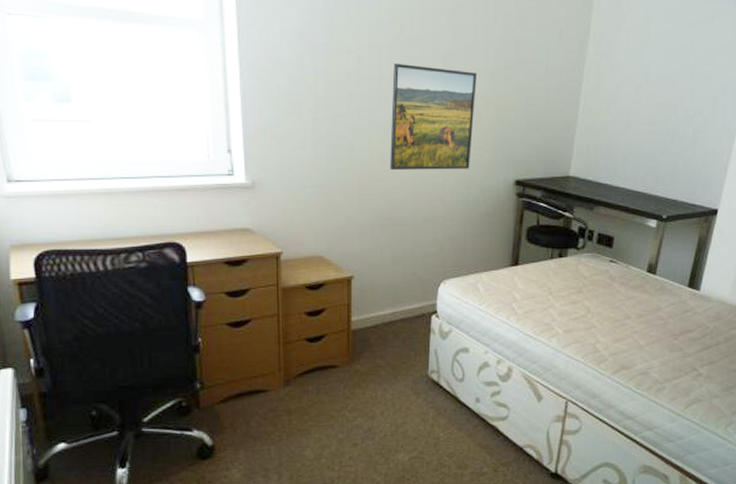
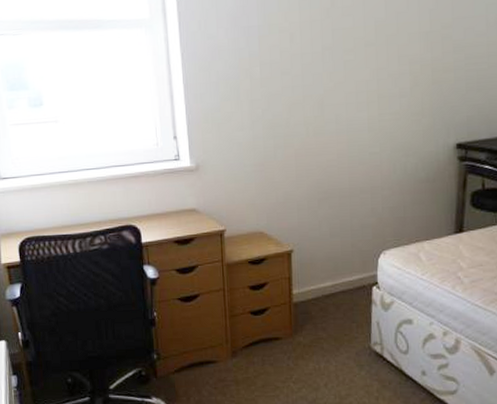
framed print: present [390,63,476,171] -> none [324,36,411,144]

